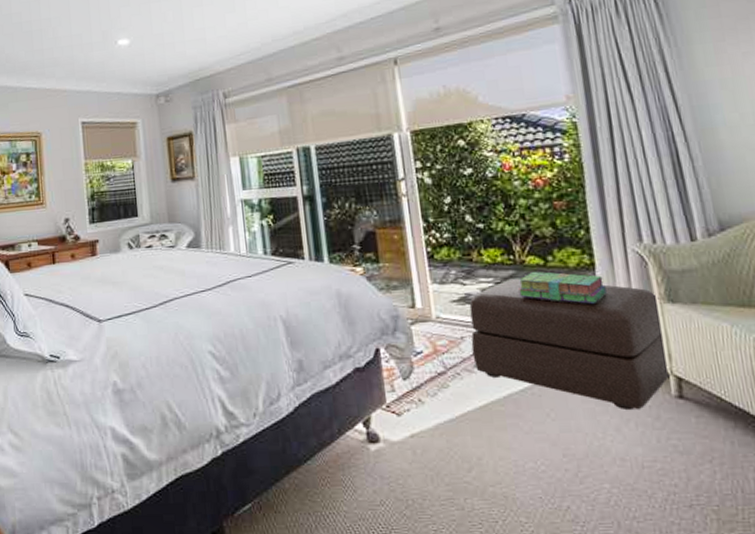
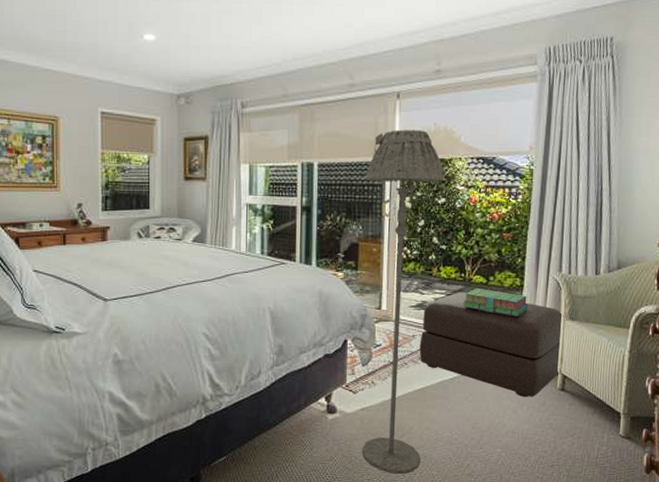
floor lamp: none [371,95,502,522] -> present [362,130,445,474]

